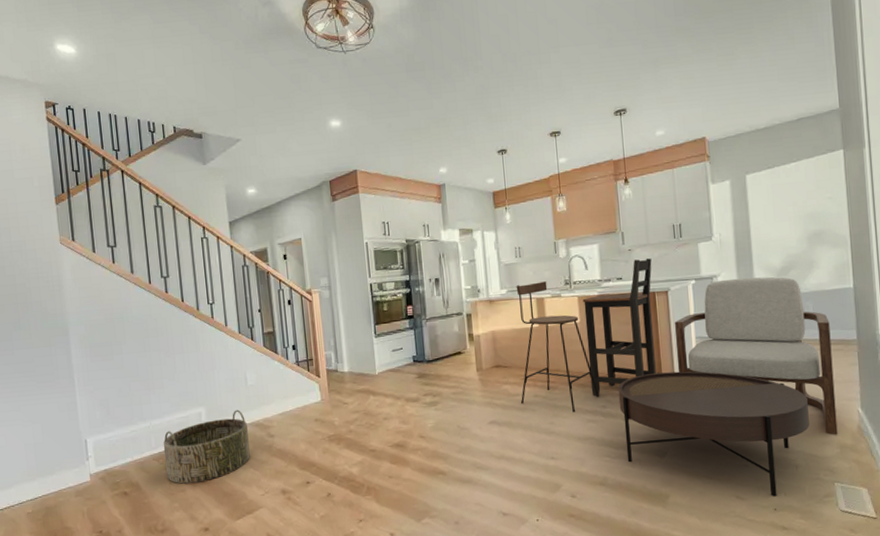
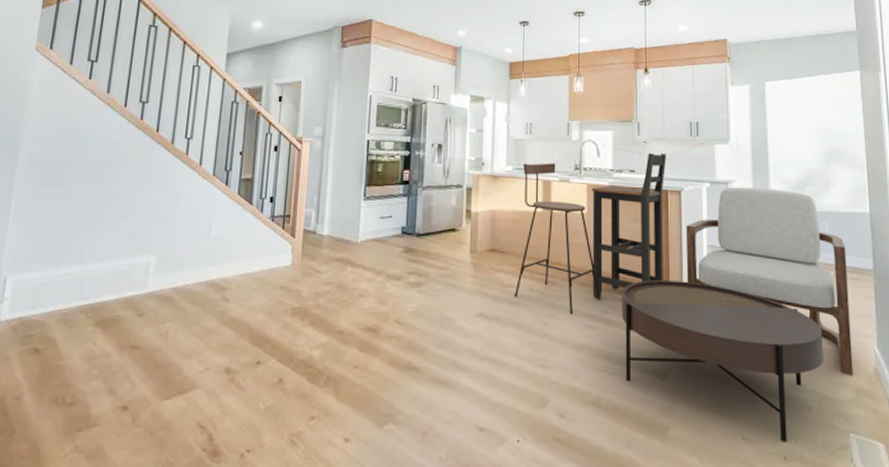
basket: present [163,409,250,484] -> none [91,263,201,347]

